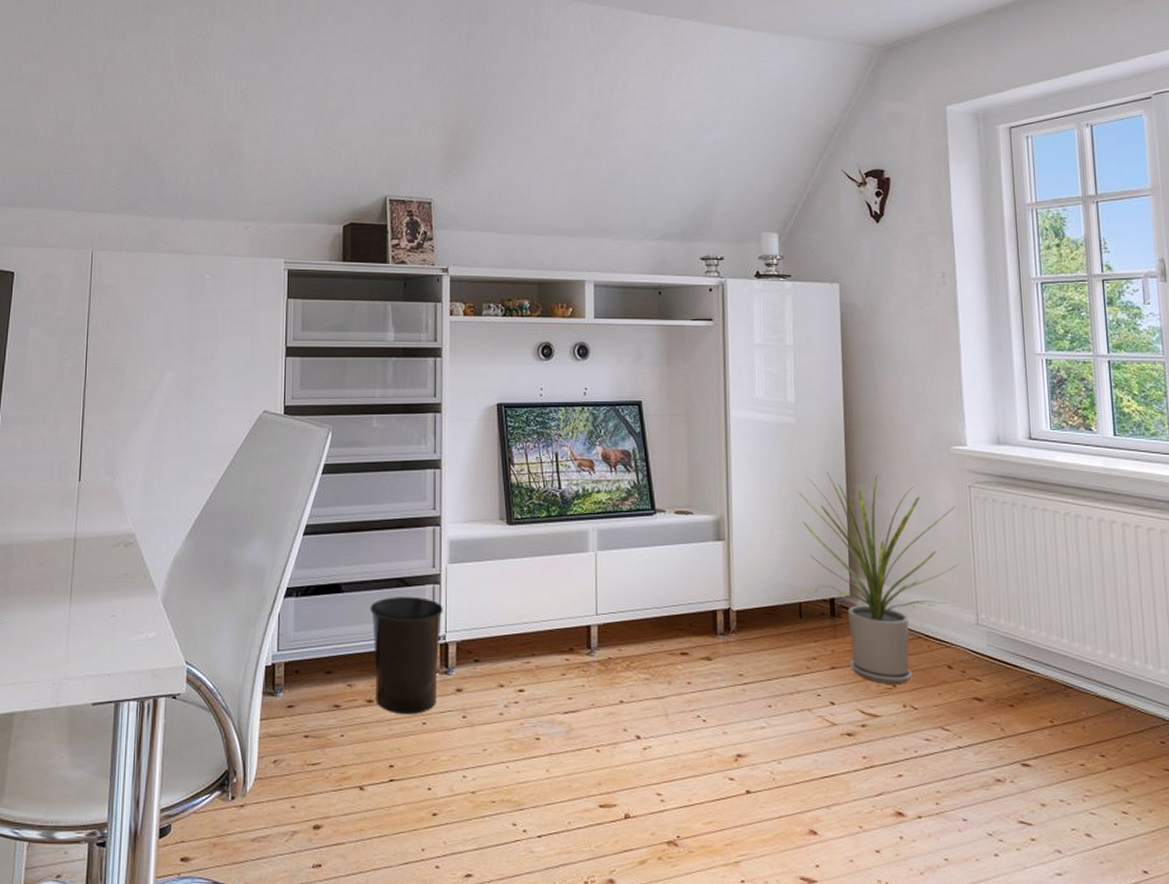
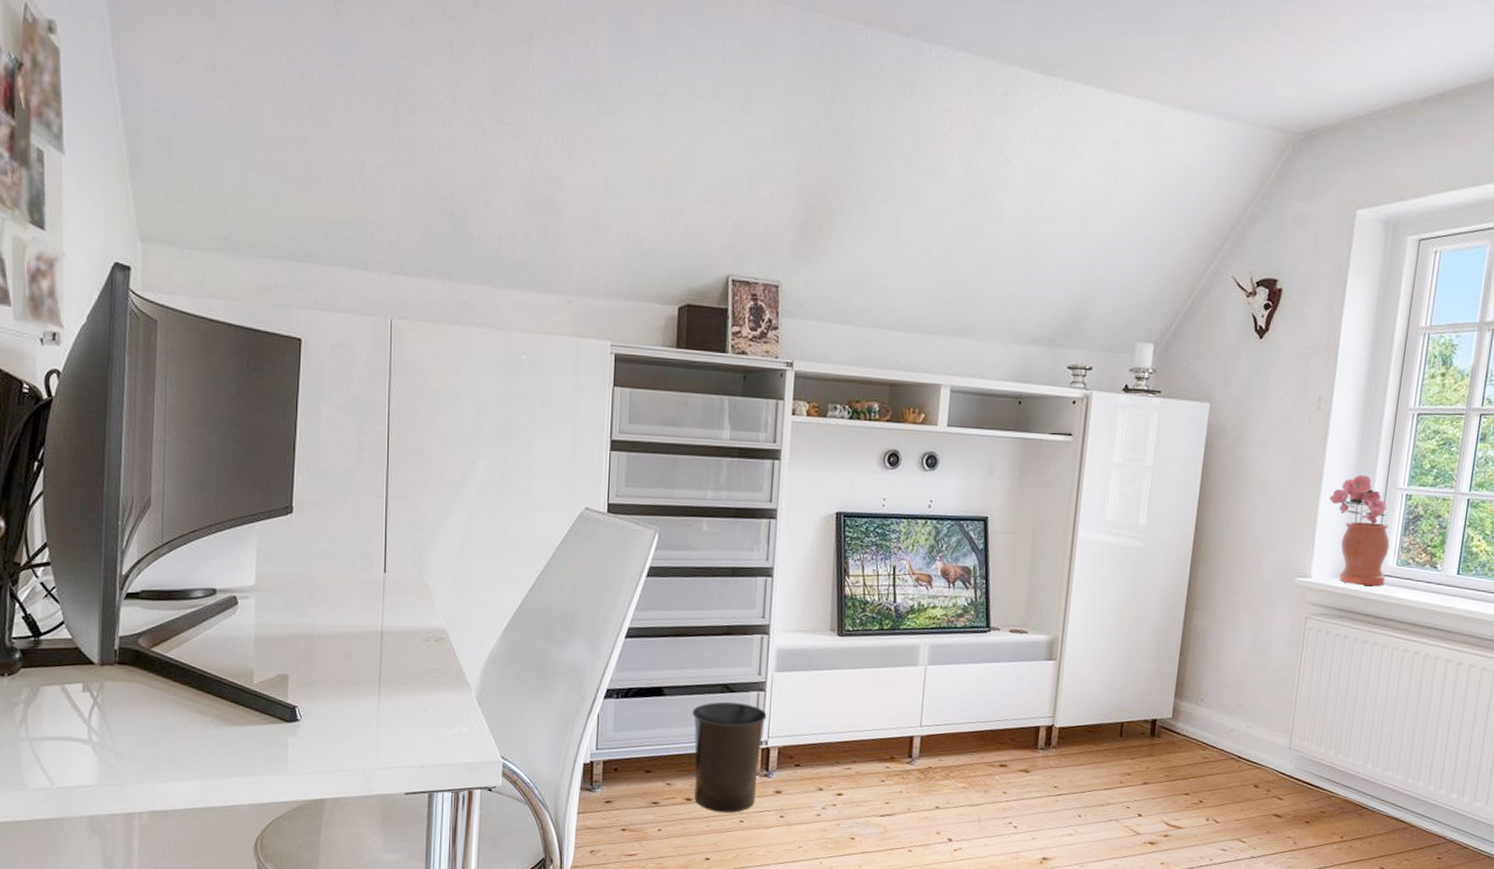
house plant: present [798,472,958,684] -> none [1135,597,1289,800]
potted flower: none [970,343,1042,451] -> present [1329,475,1390,586]

